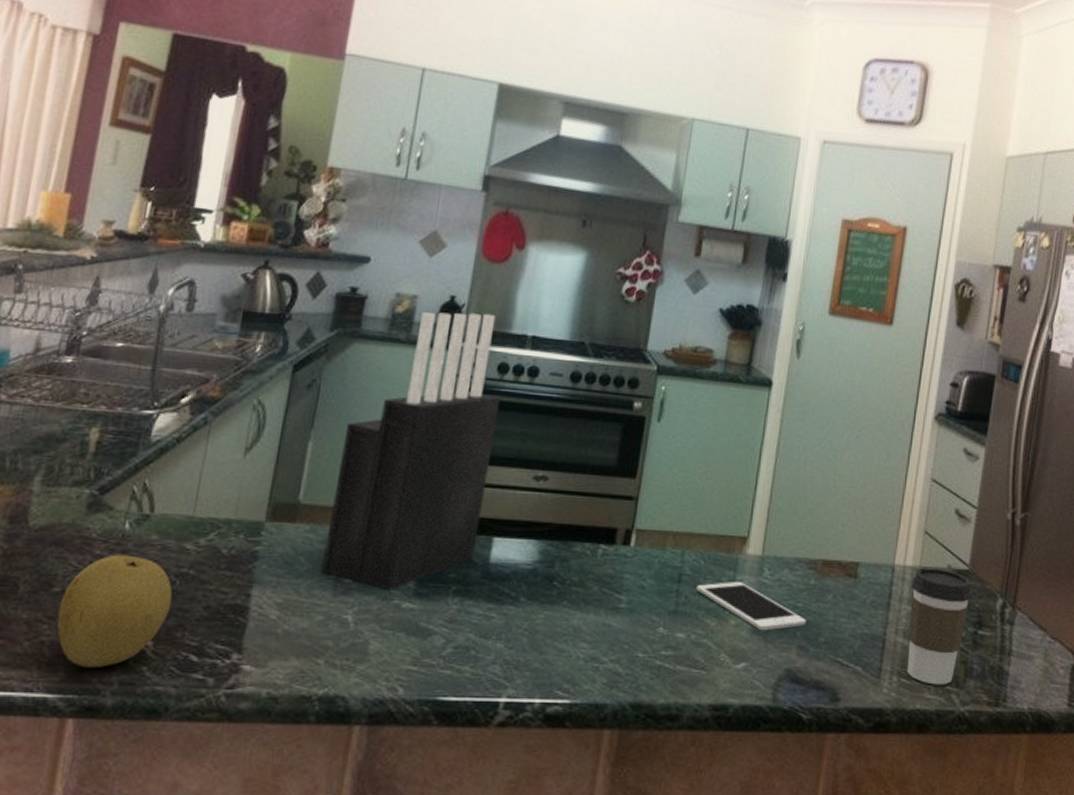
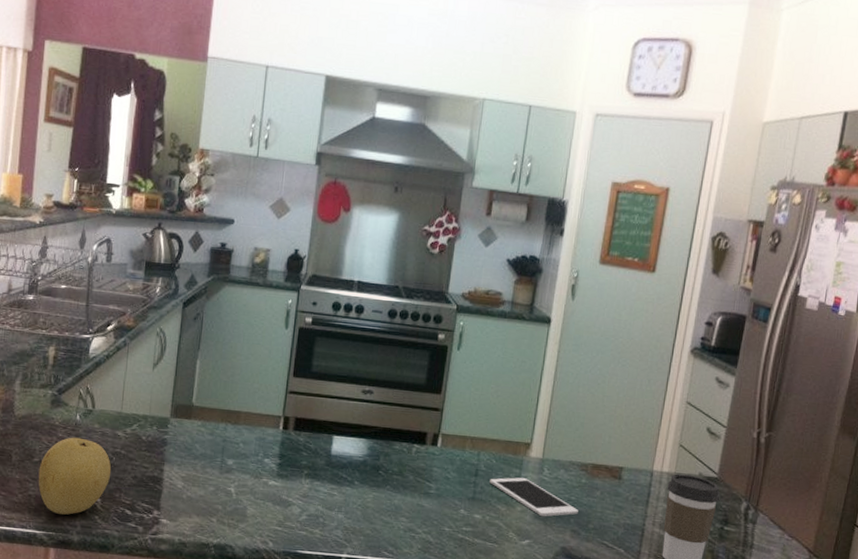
knife block: present [322,312,500,591] -> none [211,262,335,472]

